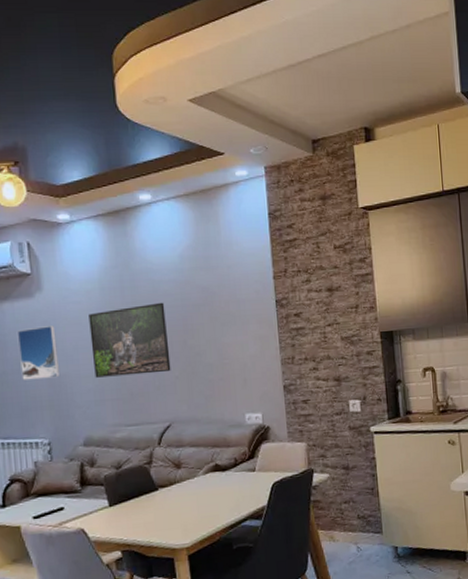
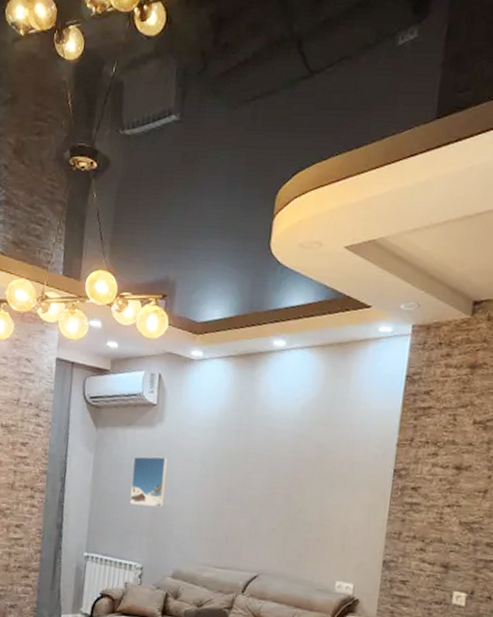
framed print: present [88,302,171,378] -> none [195,451,277,522]

